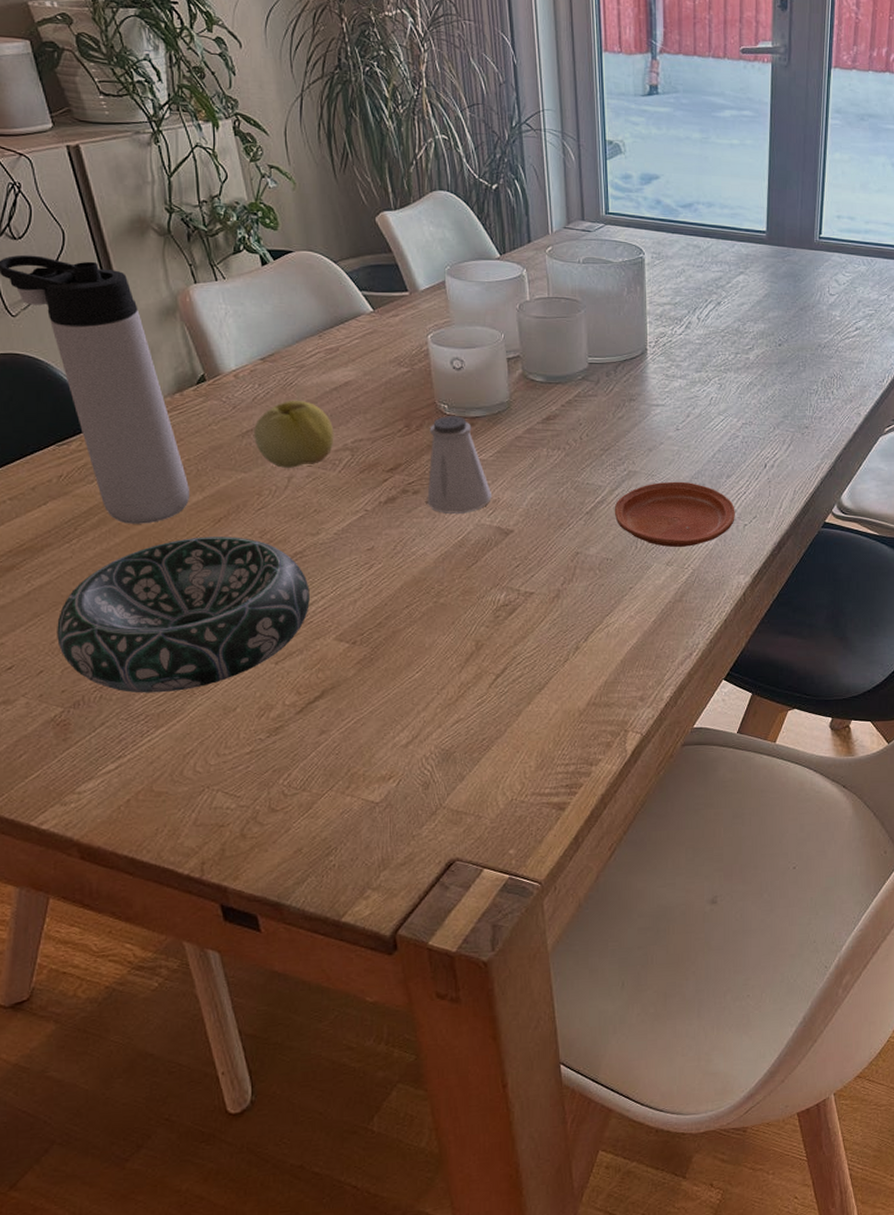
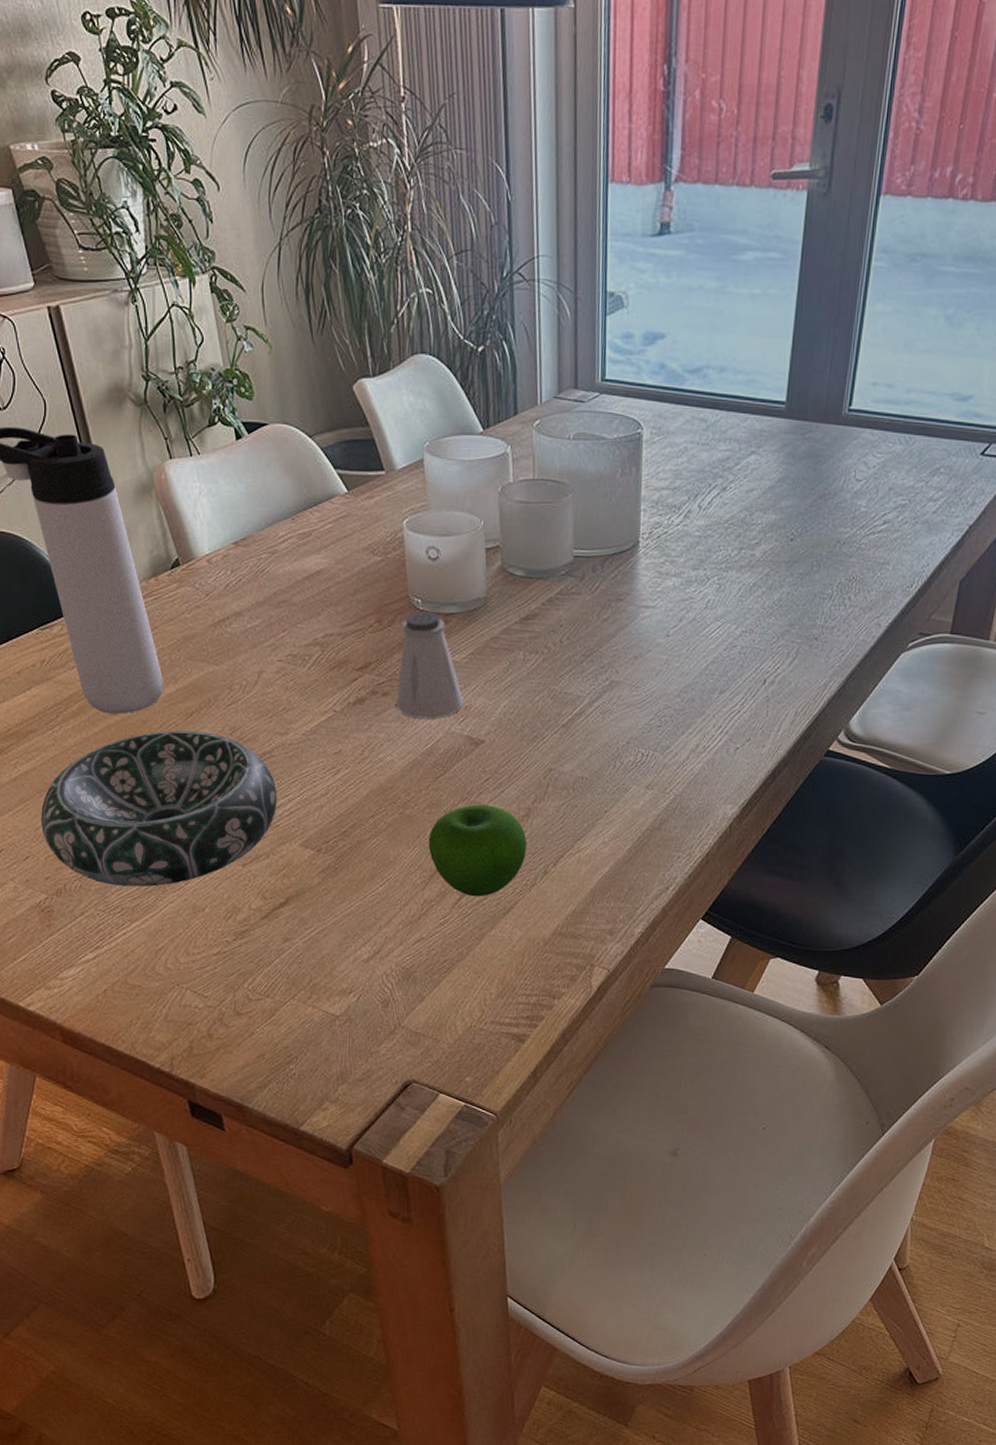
apple: present [254,401,334,468] -> none [226,589,305,662]
apple: none [463,589,559,676] -> present [428,804,528,897]
plate: present [614,481,735,547] -> none [592,694,727,769]

